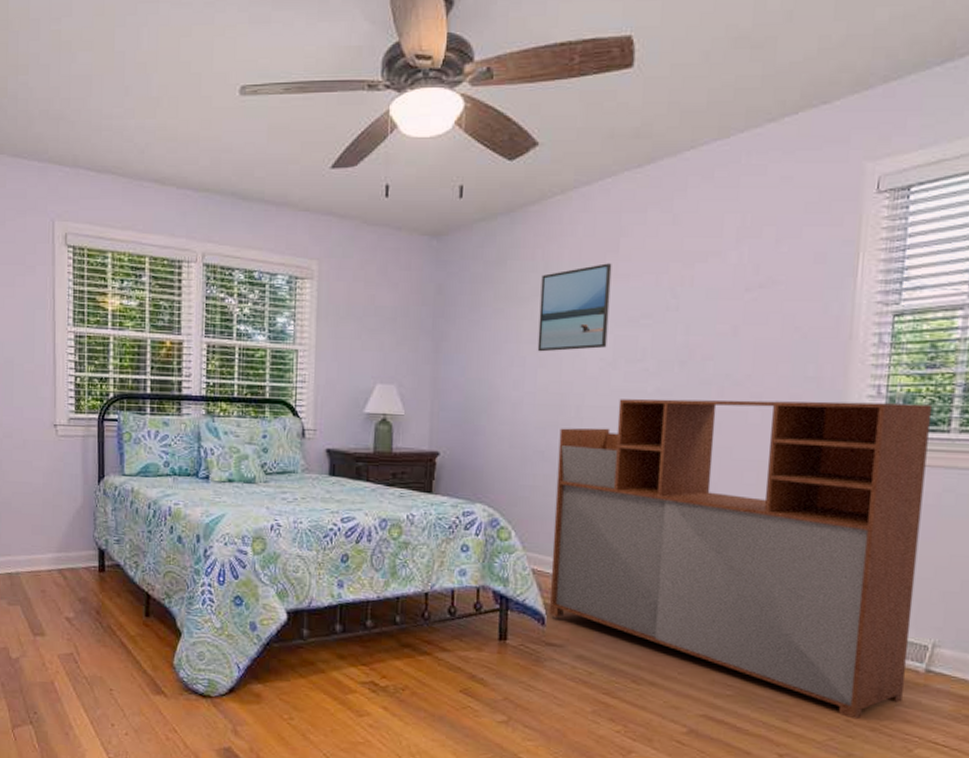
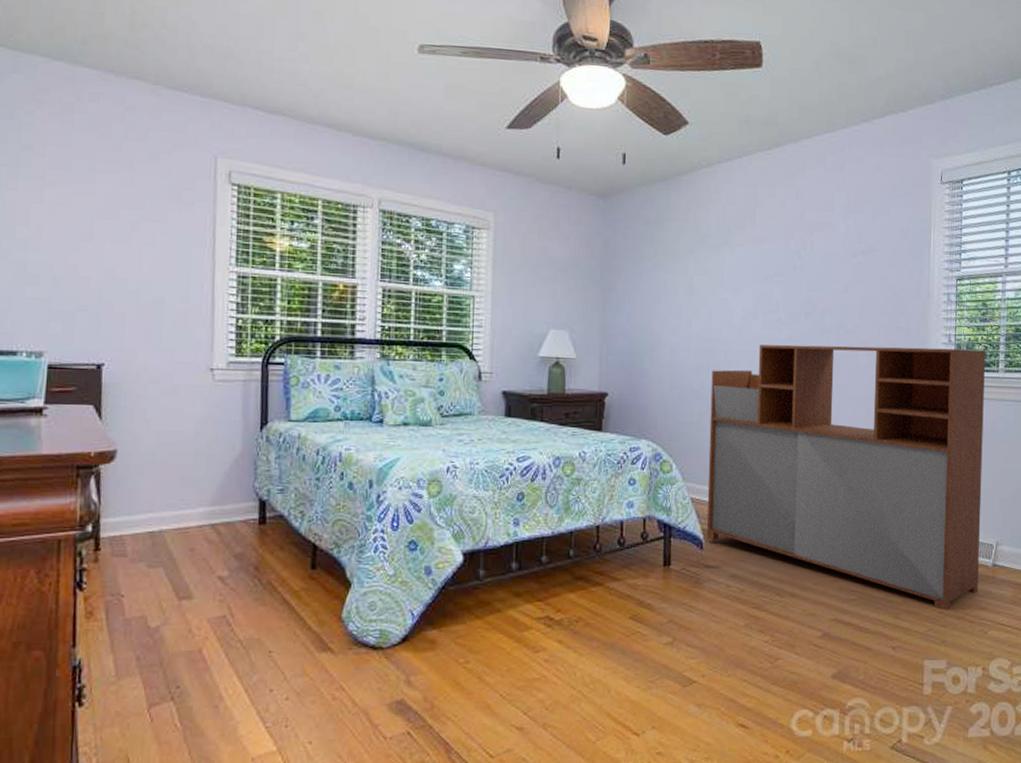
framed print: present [537,263,612,352] -> none [691,228,750,303]

